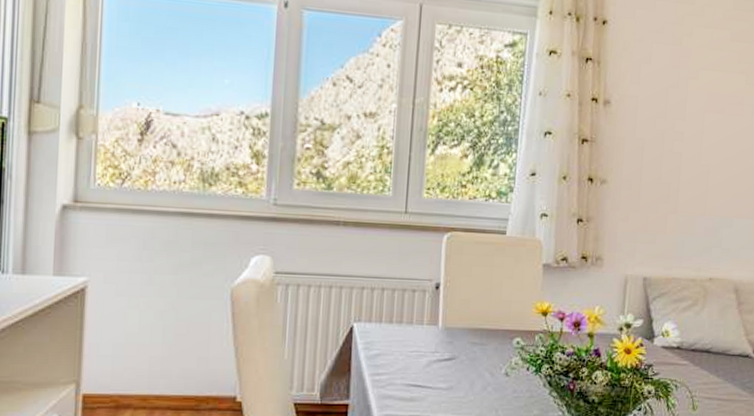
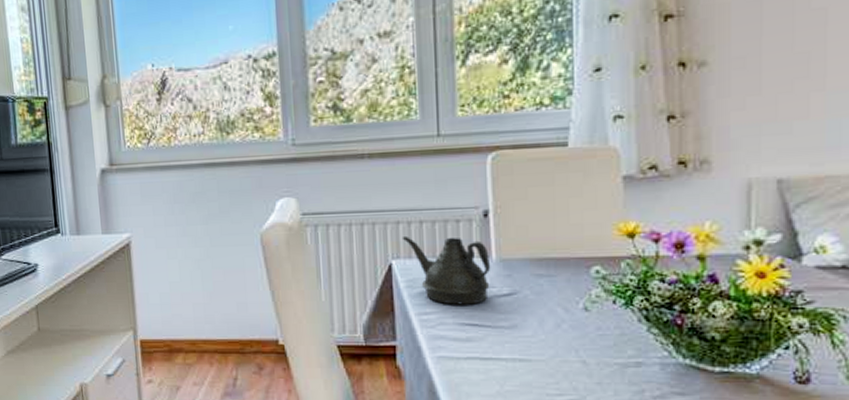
teapot: none [364,300,437,368] -> present [402,235,491,305]

